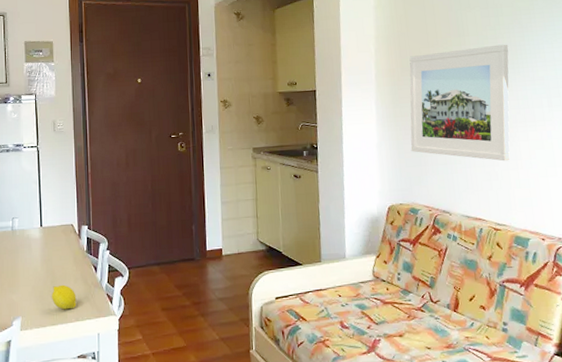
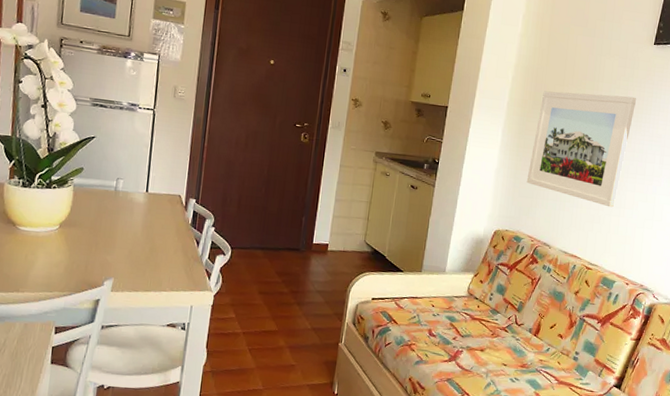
fruit: present [52,284,77,310] -> none [148,253,174,279]

